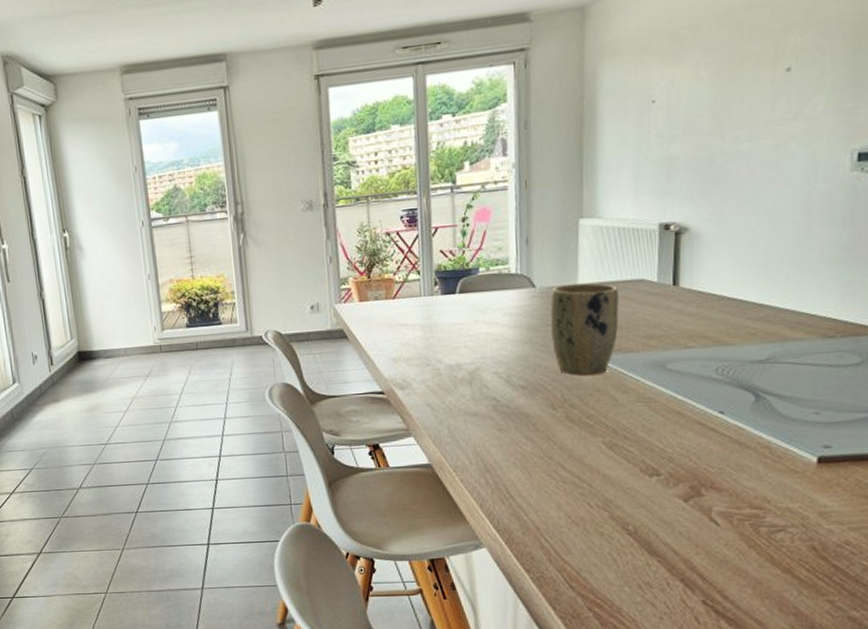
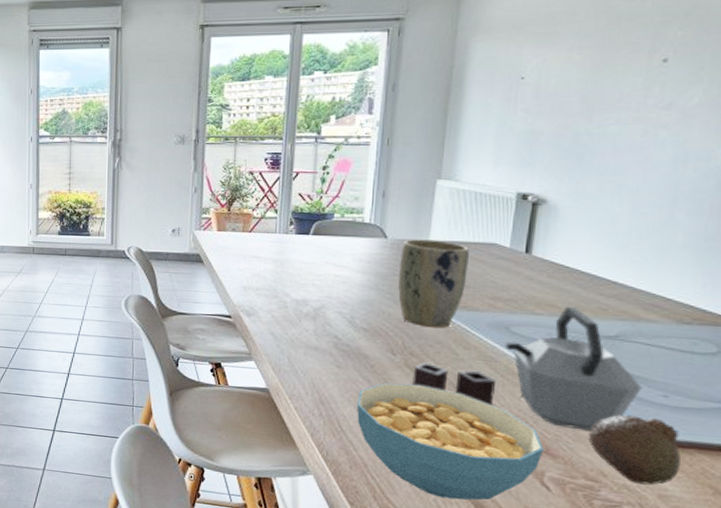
cereal bowl: none [522,436,709,550] -> present [356,383,544,501]
kettle: none [574,334,795,460] -> present [411,306,642,431]
fruit: none [749,436,838,505] -> present [588,414,682,486]

